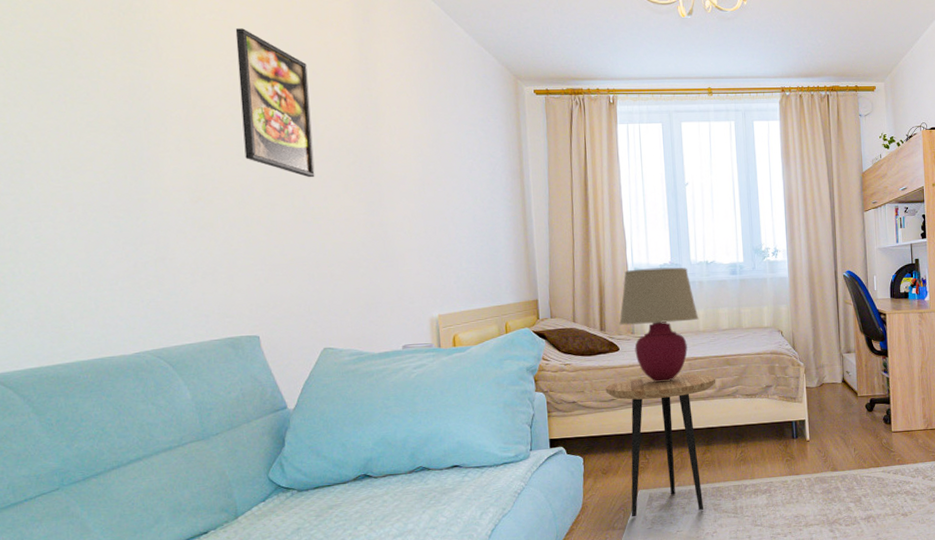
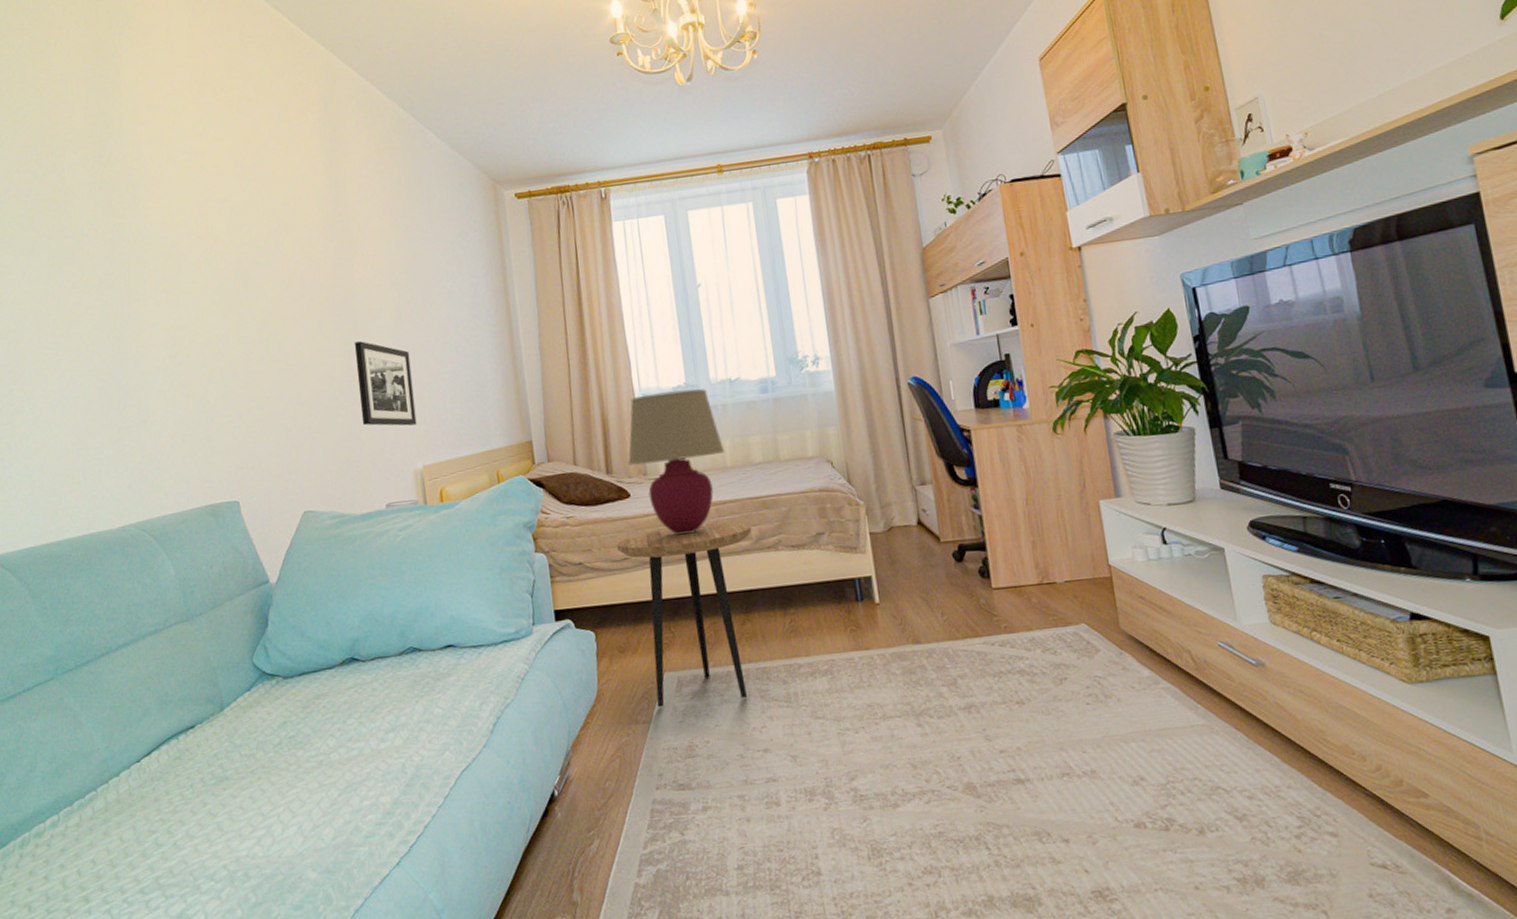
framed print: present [235,28,315,178] -> none [206,165,289,321]
picture frame: none [378,203,435,280] -> present [354,341,417,426]

